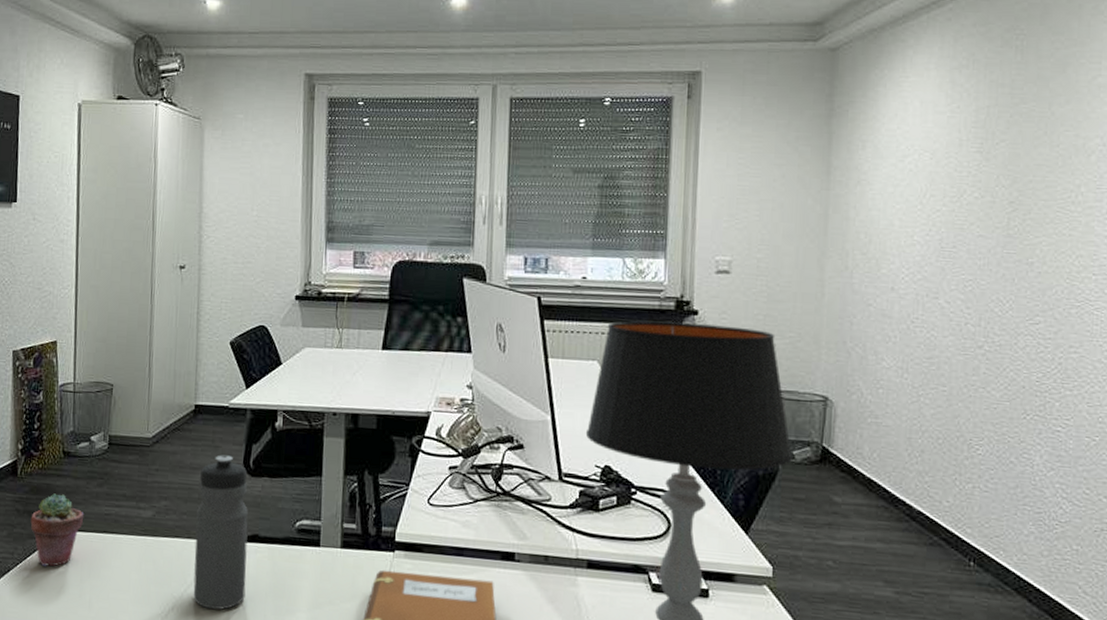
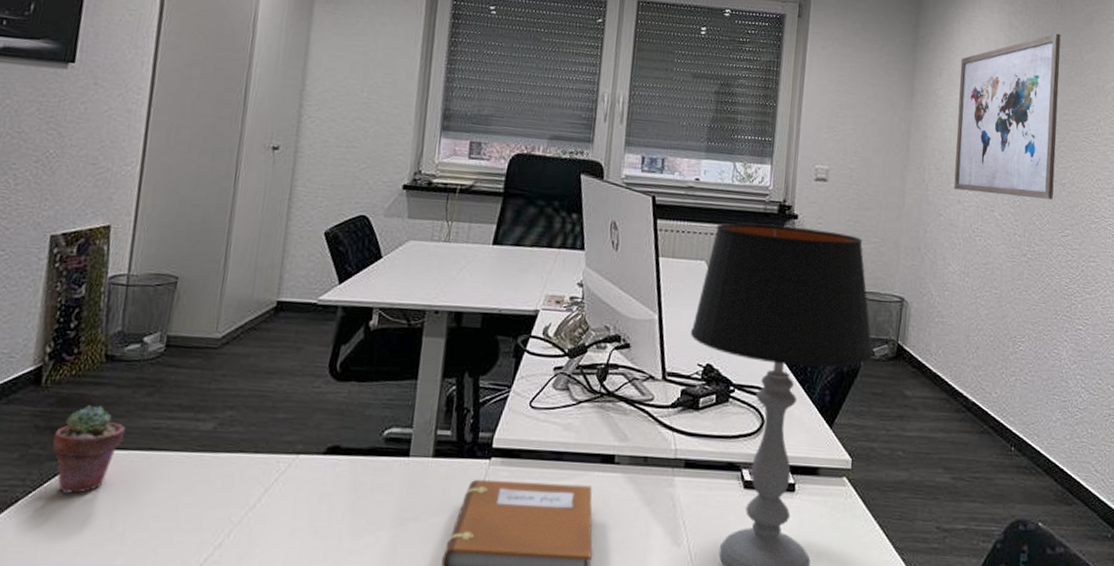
water bottle: present [193,455,248,610] -> none [255,357,332,534]
wall art: none [885,86,1022,282] -> present [954,33,1061,199]

